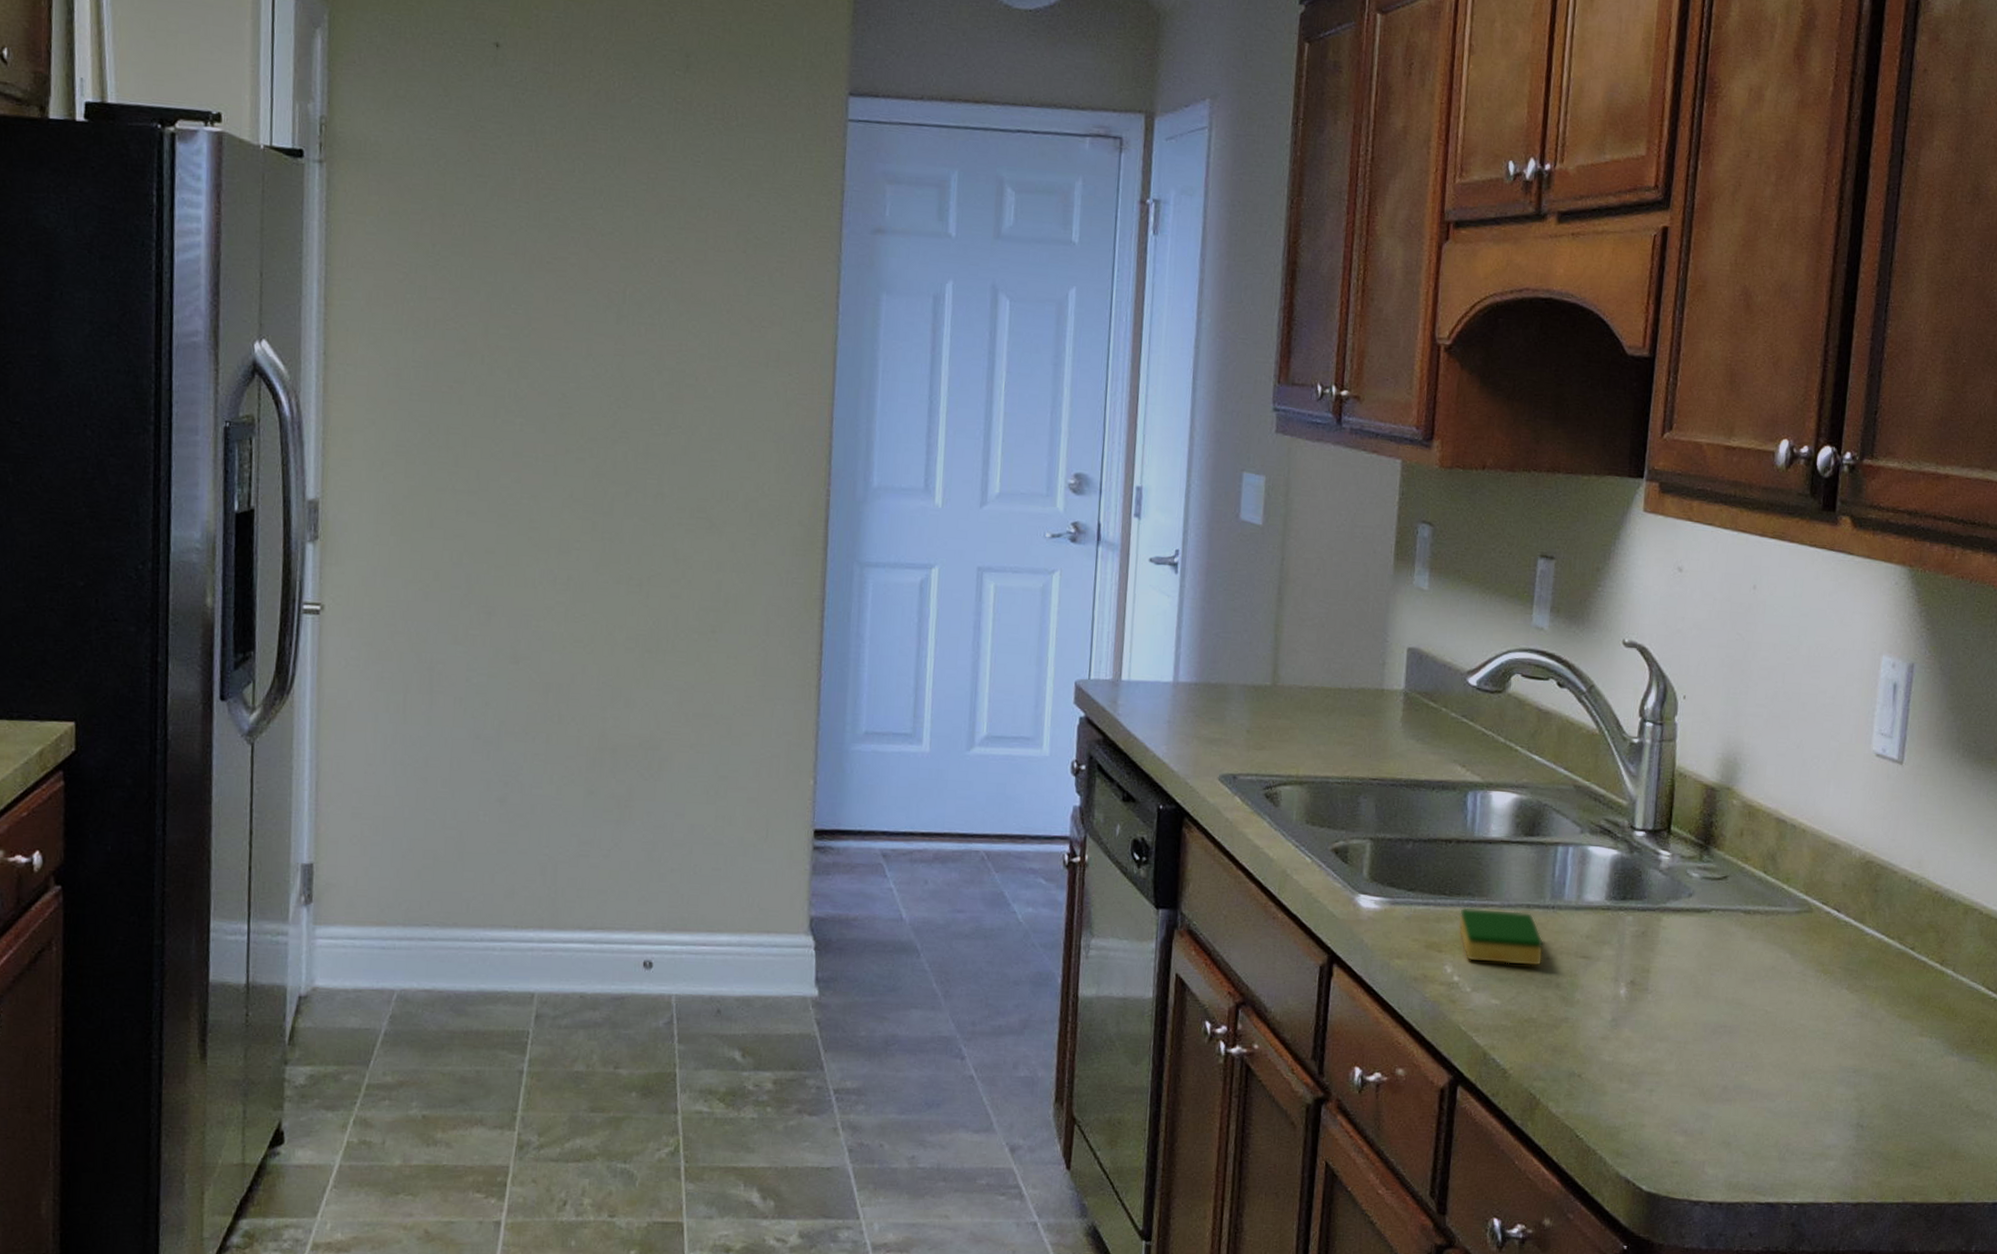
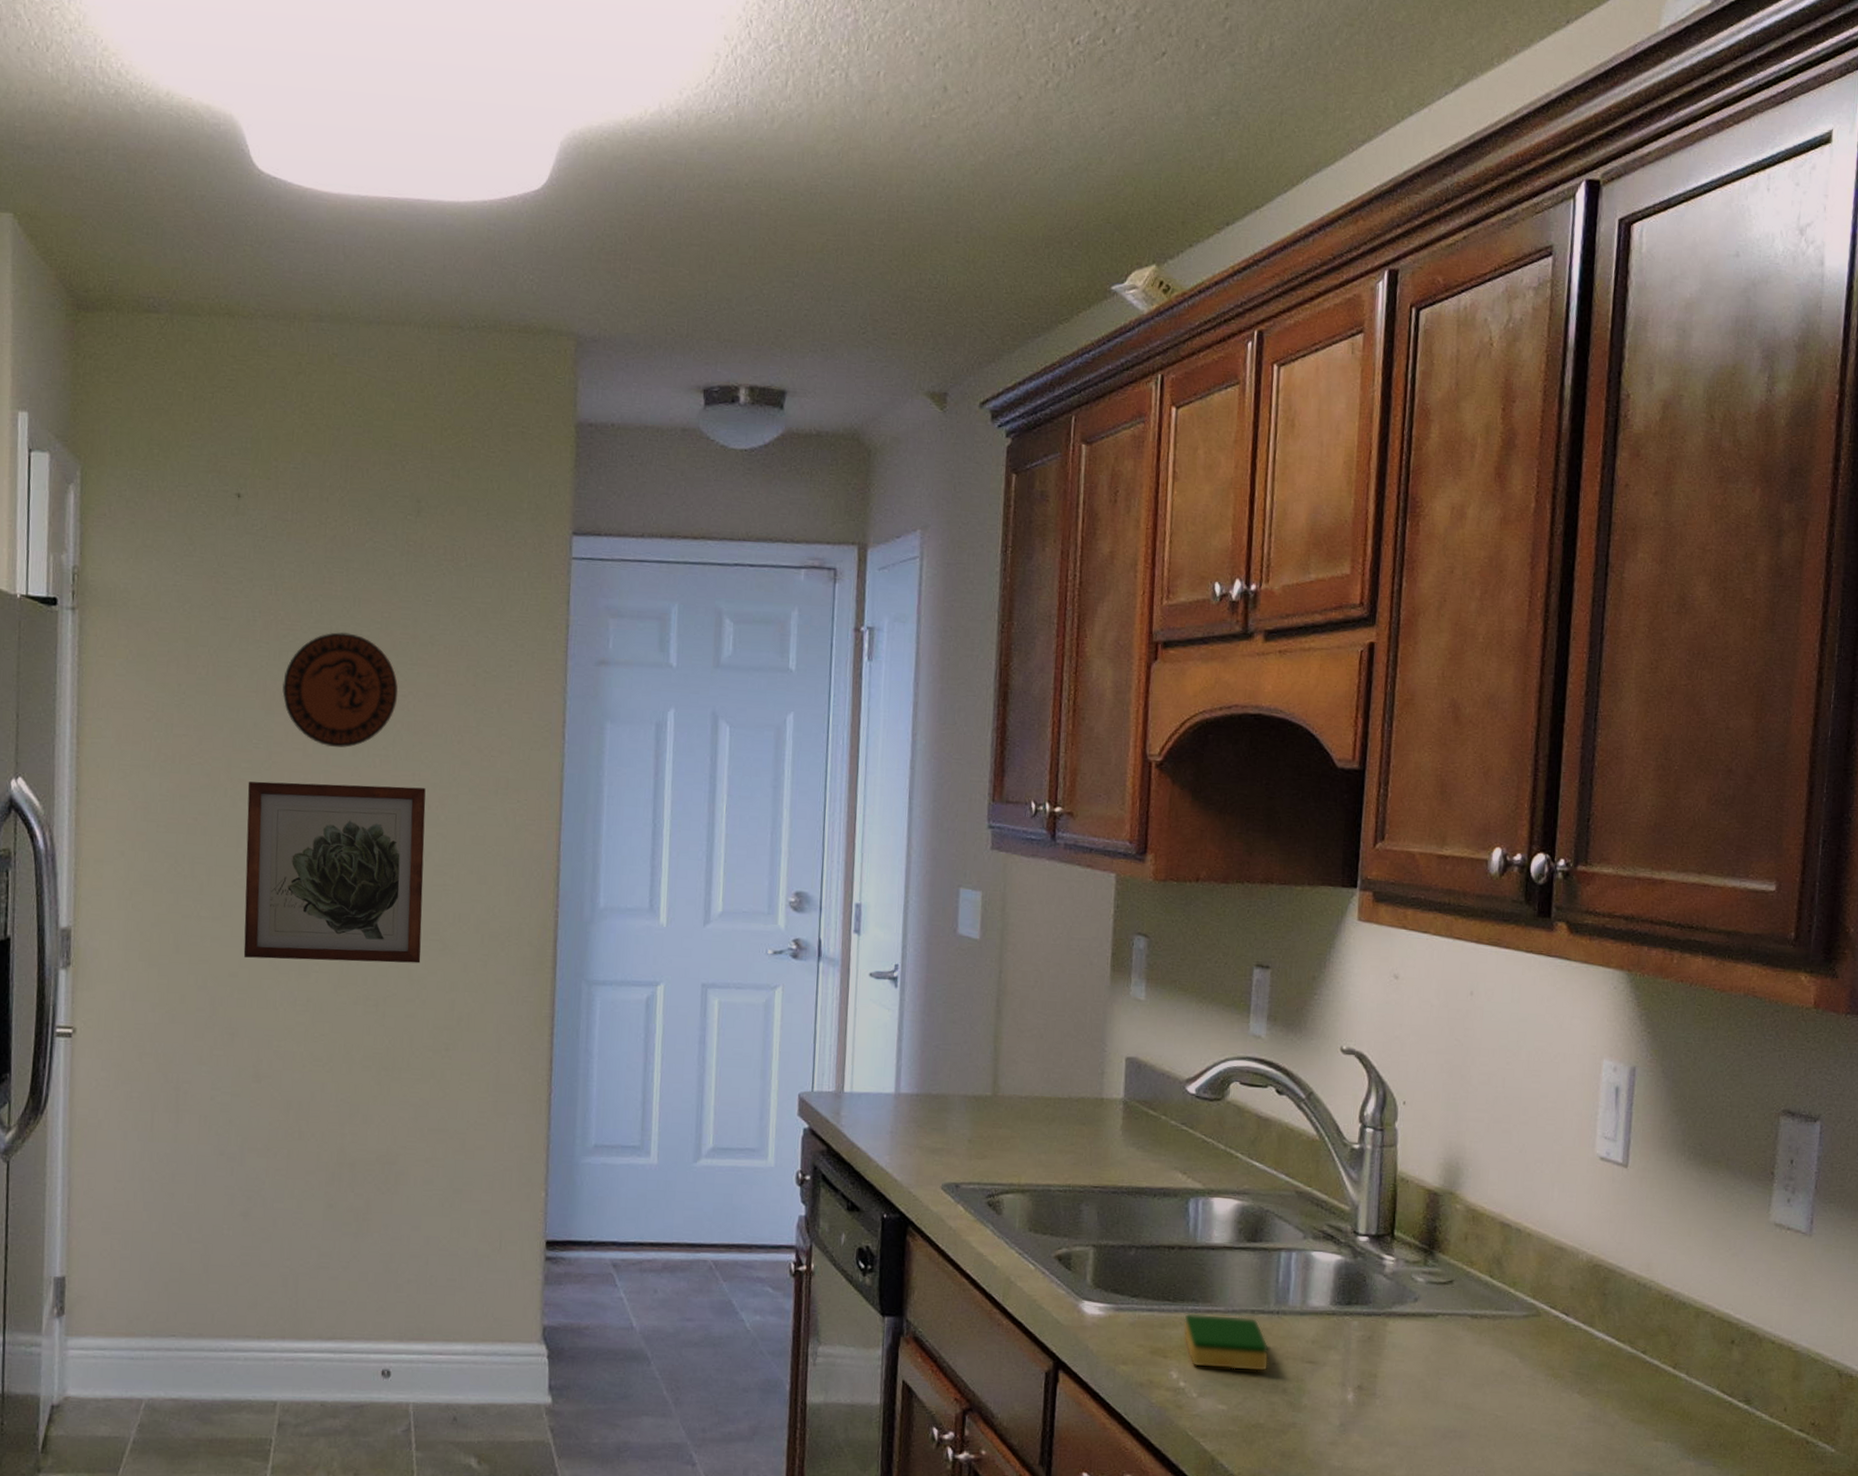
wall art: none [501,348,693,542] -> present [243,781,426,963]
decorative plate: none [543,193,665,315] -> present [282,632,399,748]

